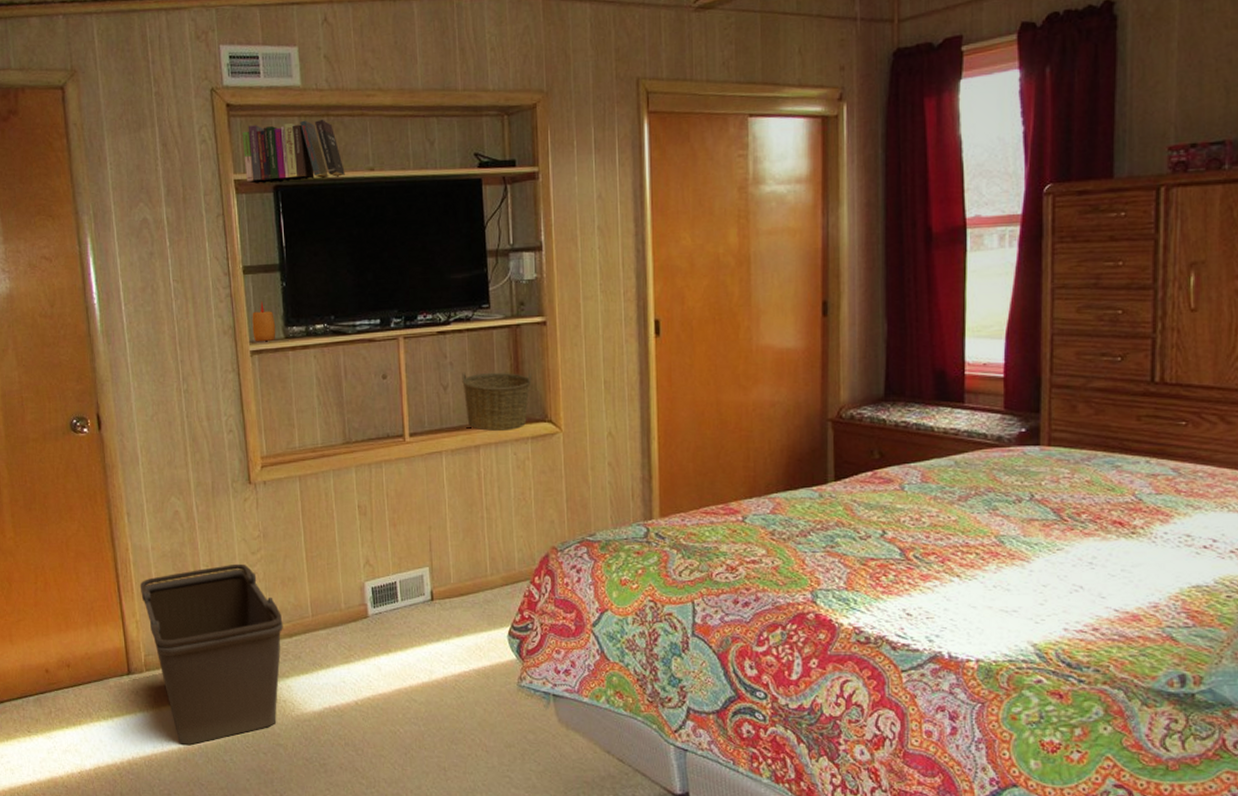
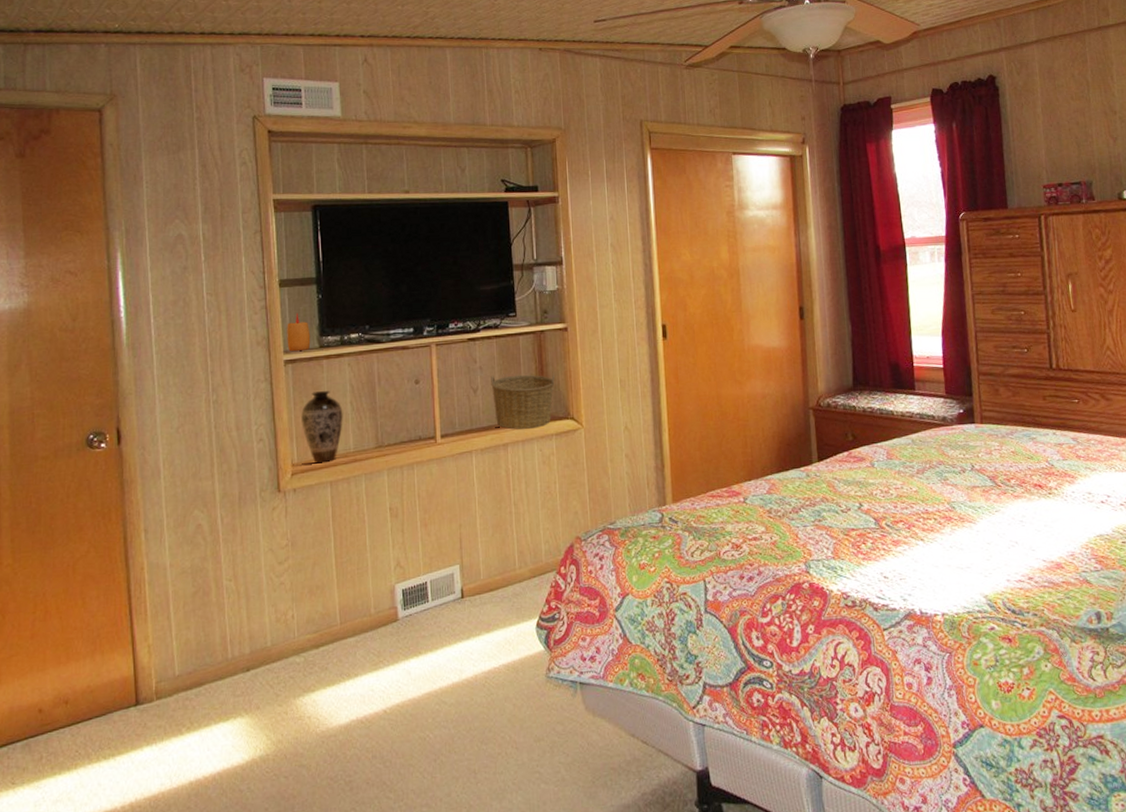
bicycle basket: present [141,563,283,746] -> none [155,575,310,779]
books: present [242,119,345,185] -> none [282,146,382,204]
decorative vase: none [269,383,310,457] -> present [301,391,343,464]

